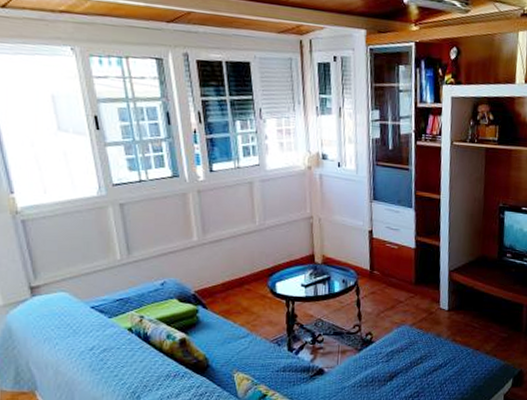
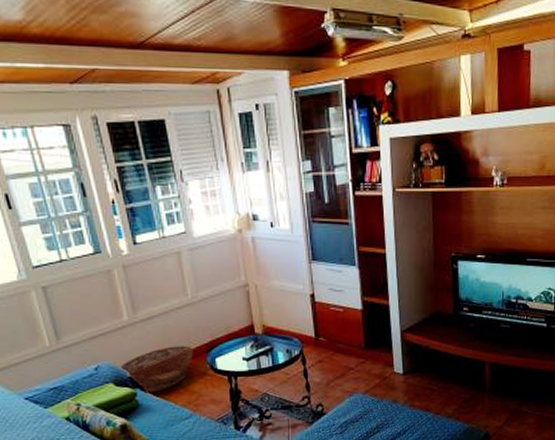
basket: none [186,268,256,311] -> present [121,346,194,394]

